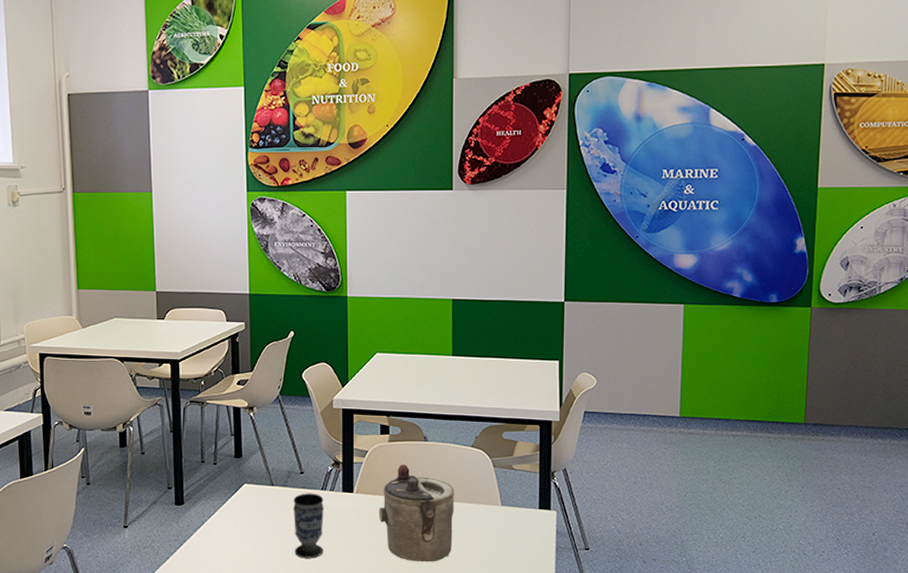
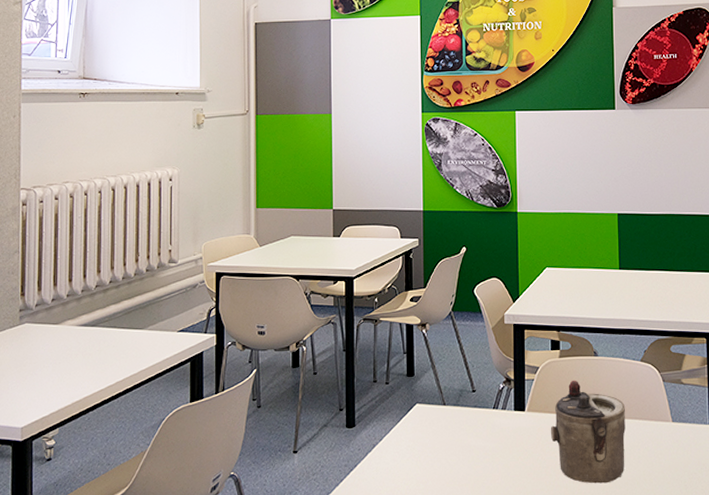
cup: present [293,493,324,559] -> none [465,412,496,482]

